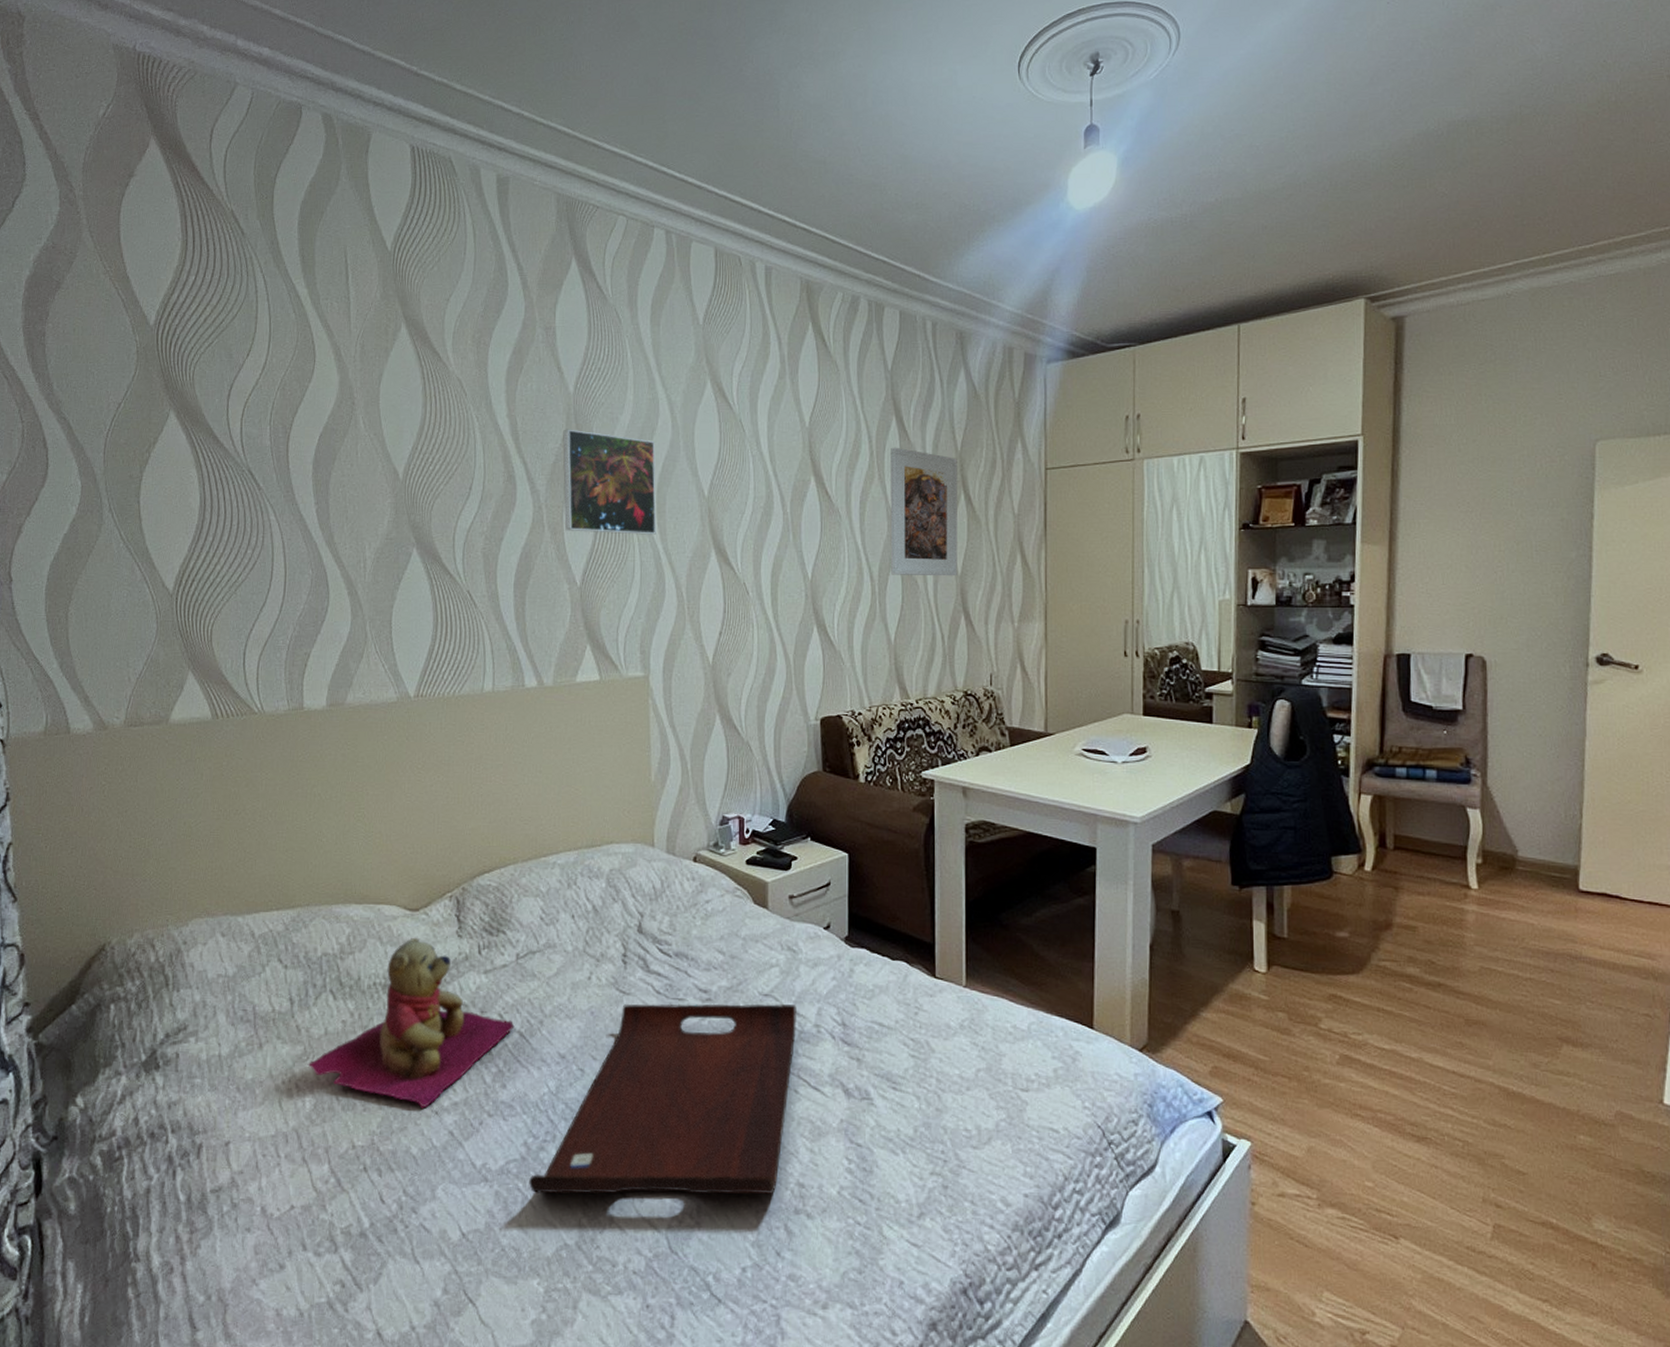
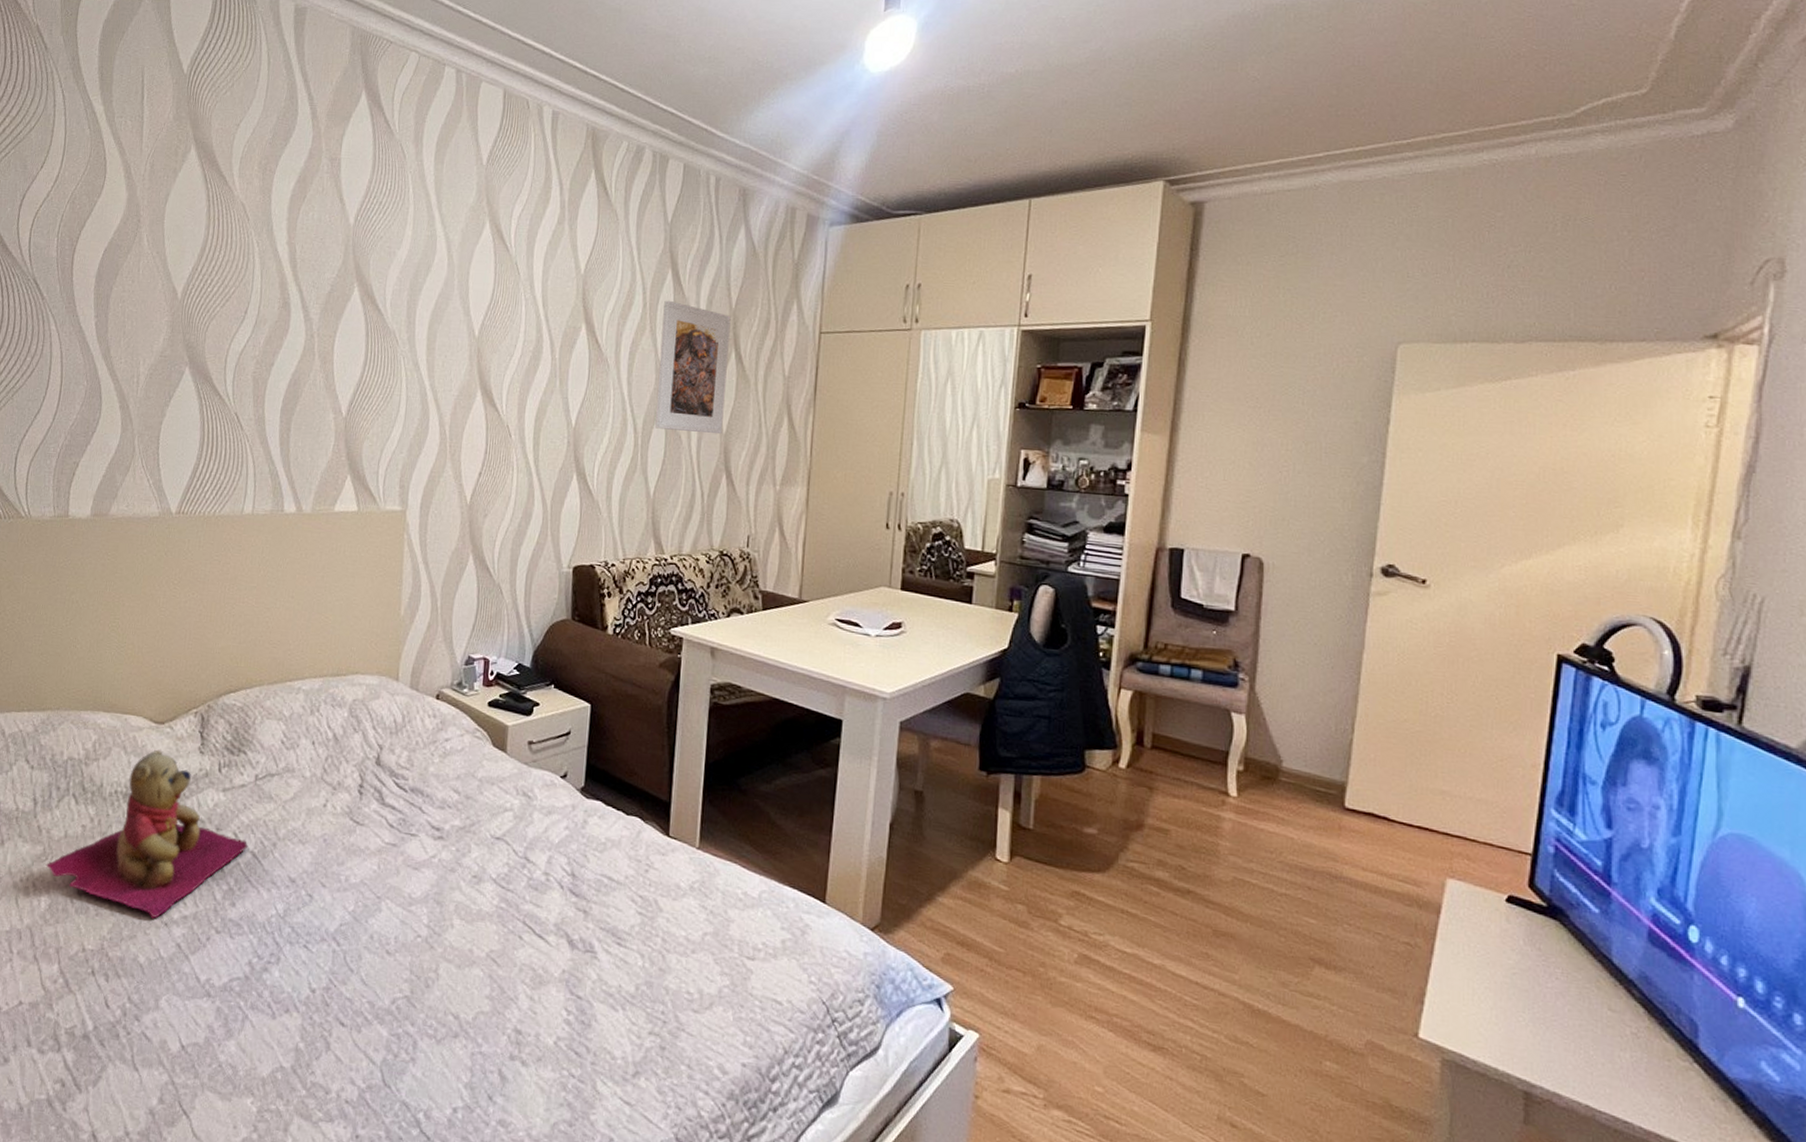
serving tray: present [529,1003,797,1195] -> none [250,834,527,1038]
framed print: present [563,429,657,535] -> none [335,260,430,371]

